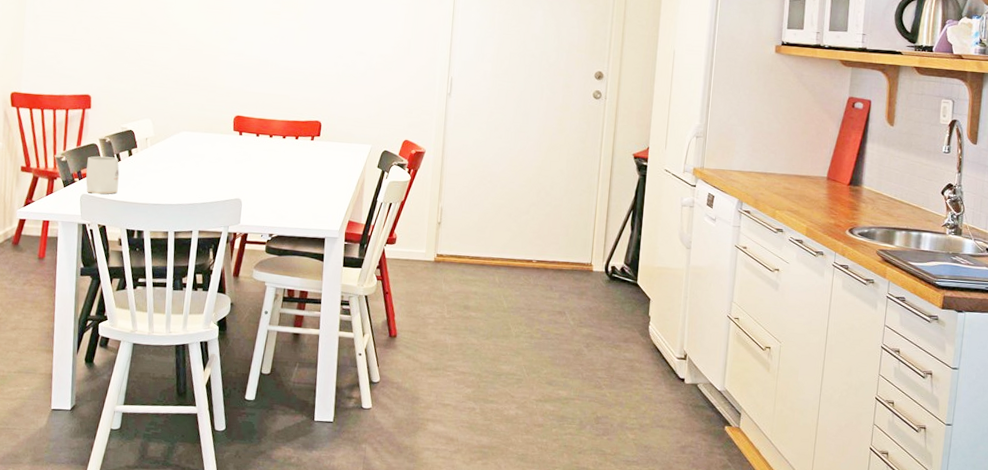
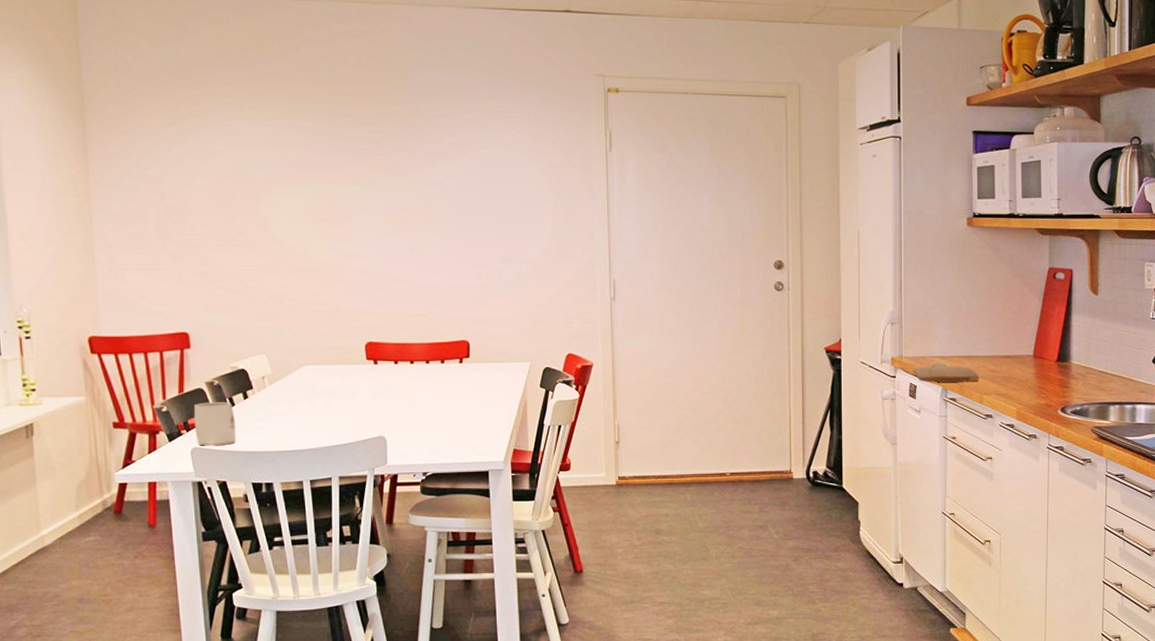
chopping board: none [712,176,774,197] -> present [913,363,979,382]

